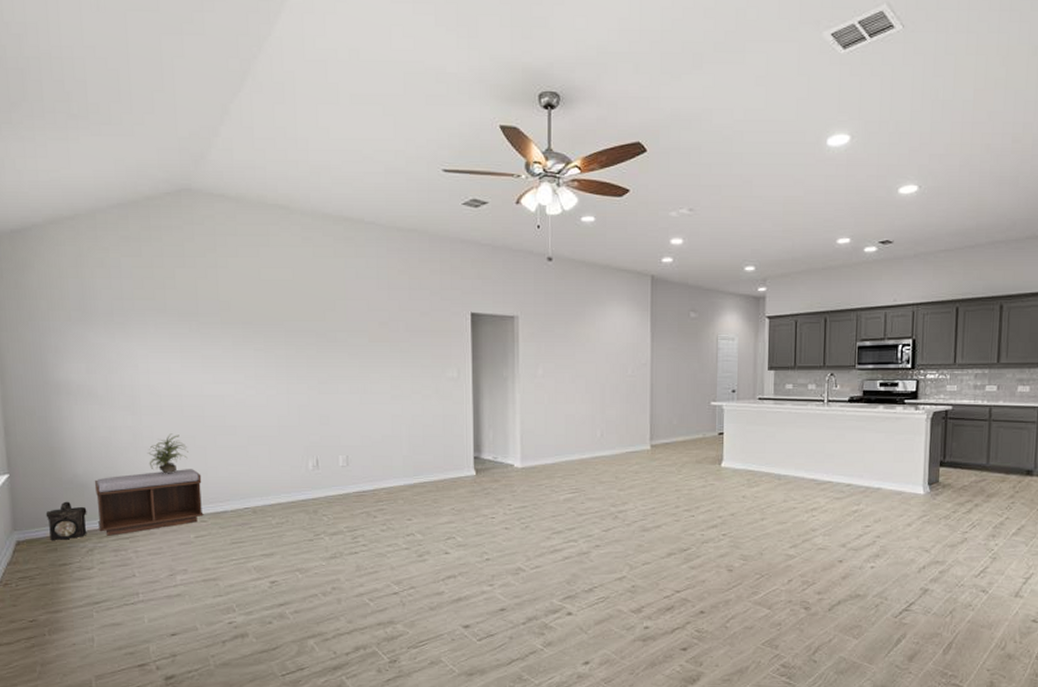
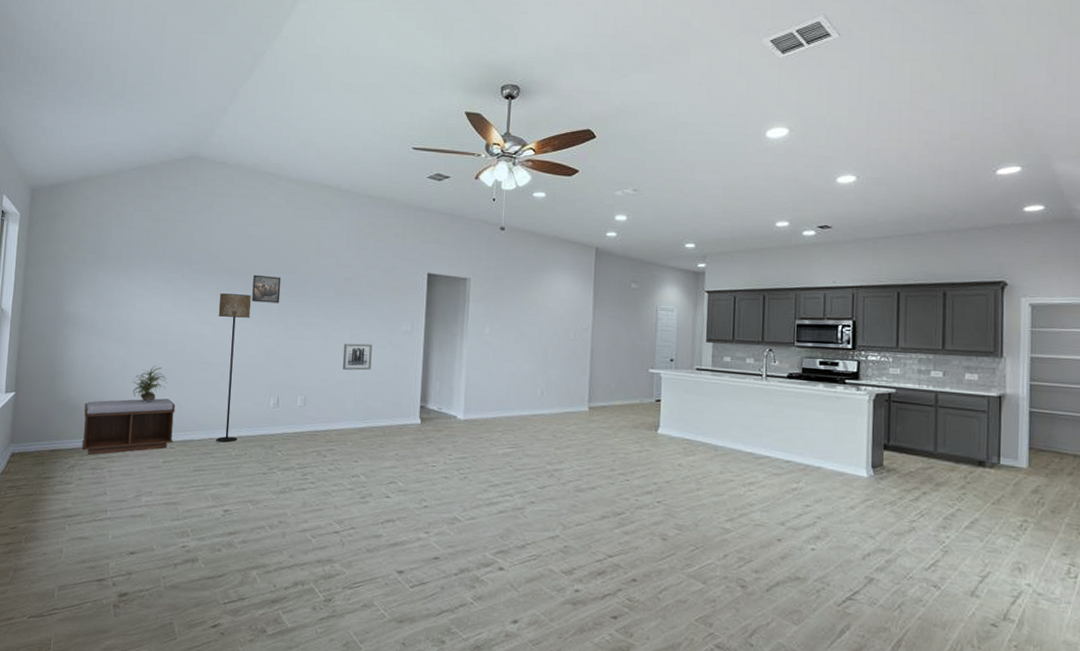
lantern: present [45,501,87,540] -> none [39,420,75,455]
floor lamp: none [236,348,276,511] -> present [216,293,252,443]
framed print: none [273,324,307,356] -> present [252,274,281,304]
wall art: none [384,394,417,424] -> present [342,343,373,371]

